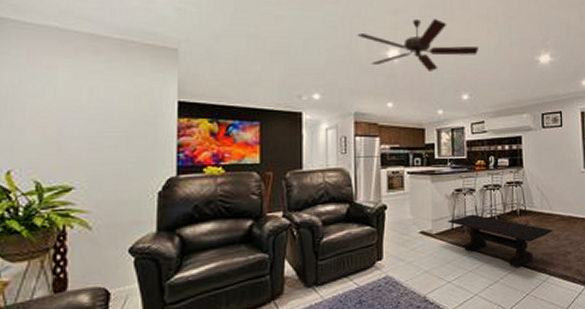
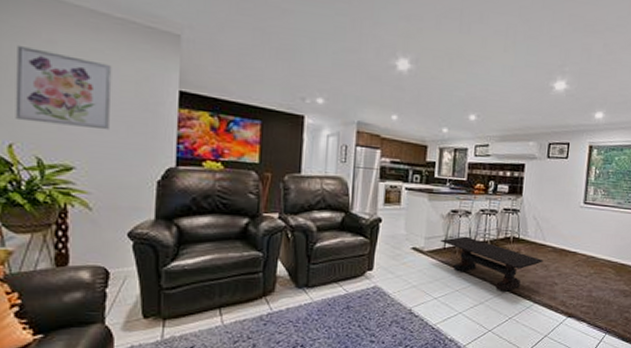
wall art: none [14,73,112,147] -> present [15,44,112,131]
ceiling fan: present [357,18,478,71] -> none [367,28,492,87]

